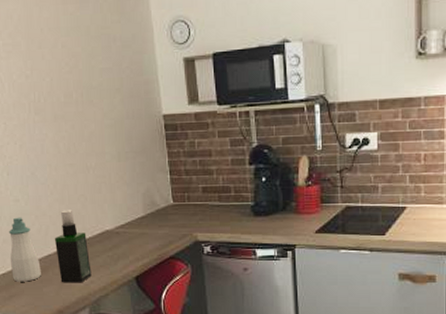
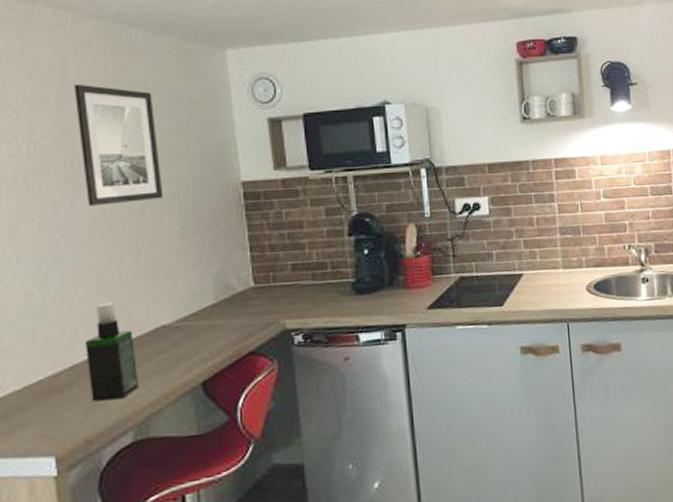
soap bottle: present [8,217,41,282] -> none [13,317,62,408]
wall art: none [37,31,104,133] -> present [74,83,164,206]

